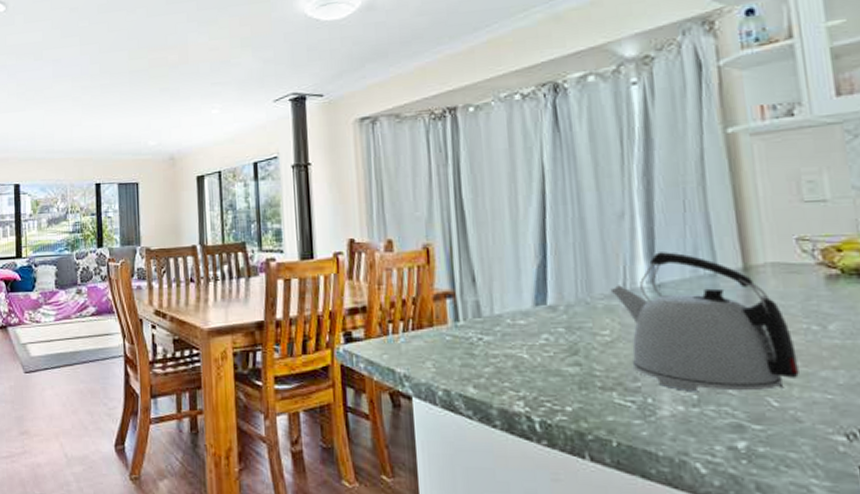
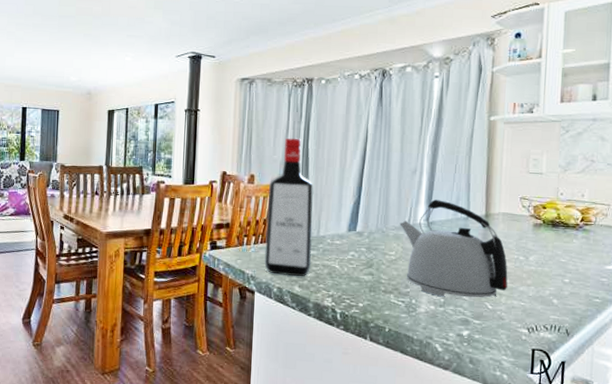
liquor bottle: none [414,186,487,374] -> present [264,138,314,277]

